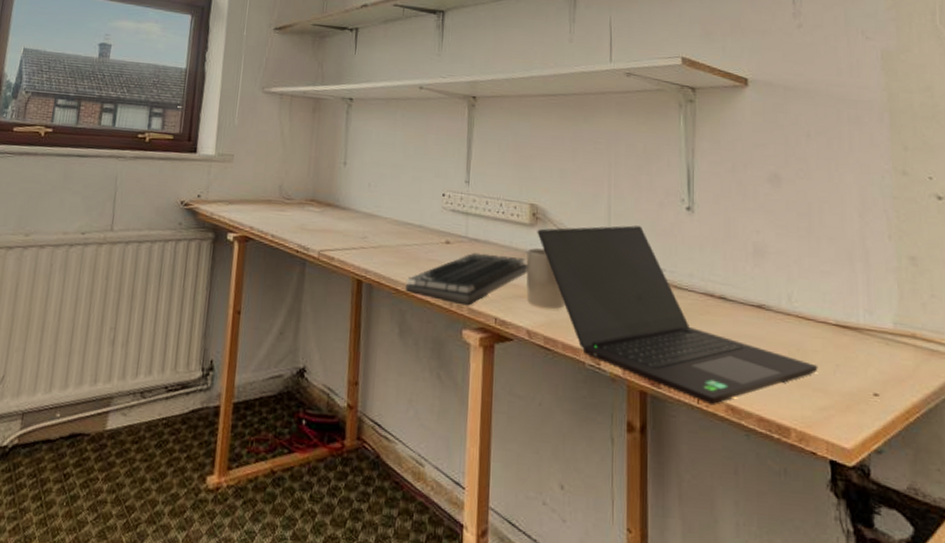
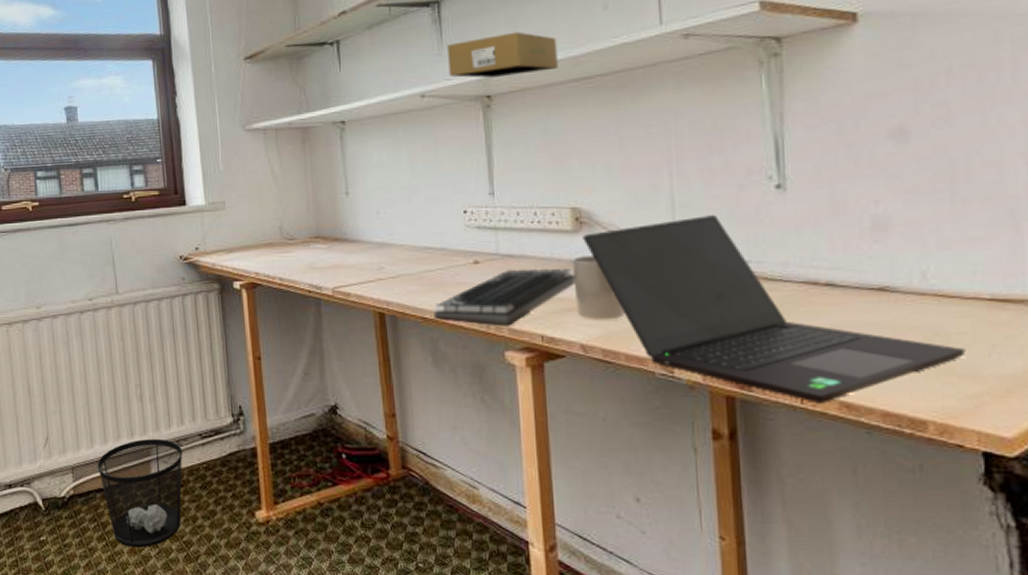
waste bin: none [50,387,145,511] -> present [97,439,183,548]
box: none [445,47,532,84] -> present [447,31,558,79]

